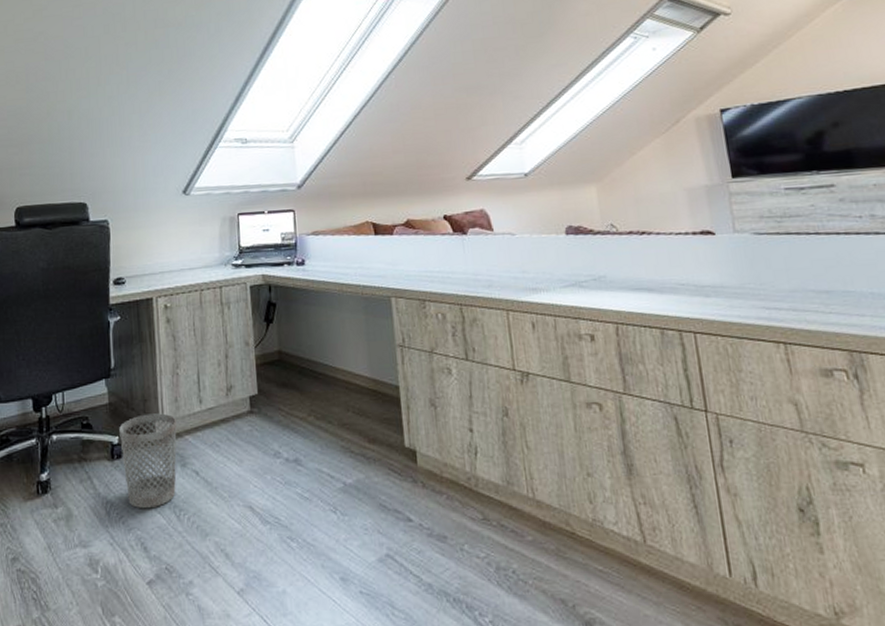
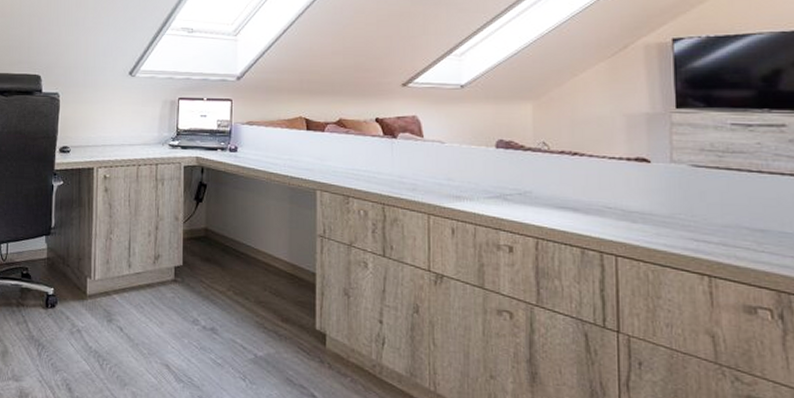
wastebasket: present [119,413,177,509] -> none [54,271,106,355]

